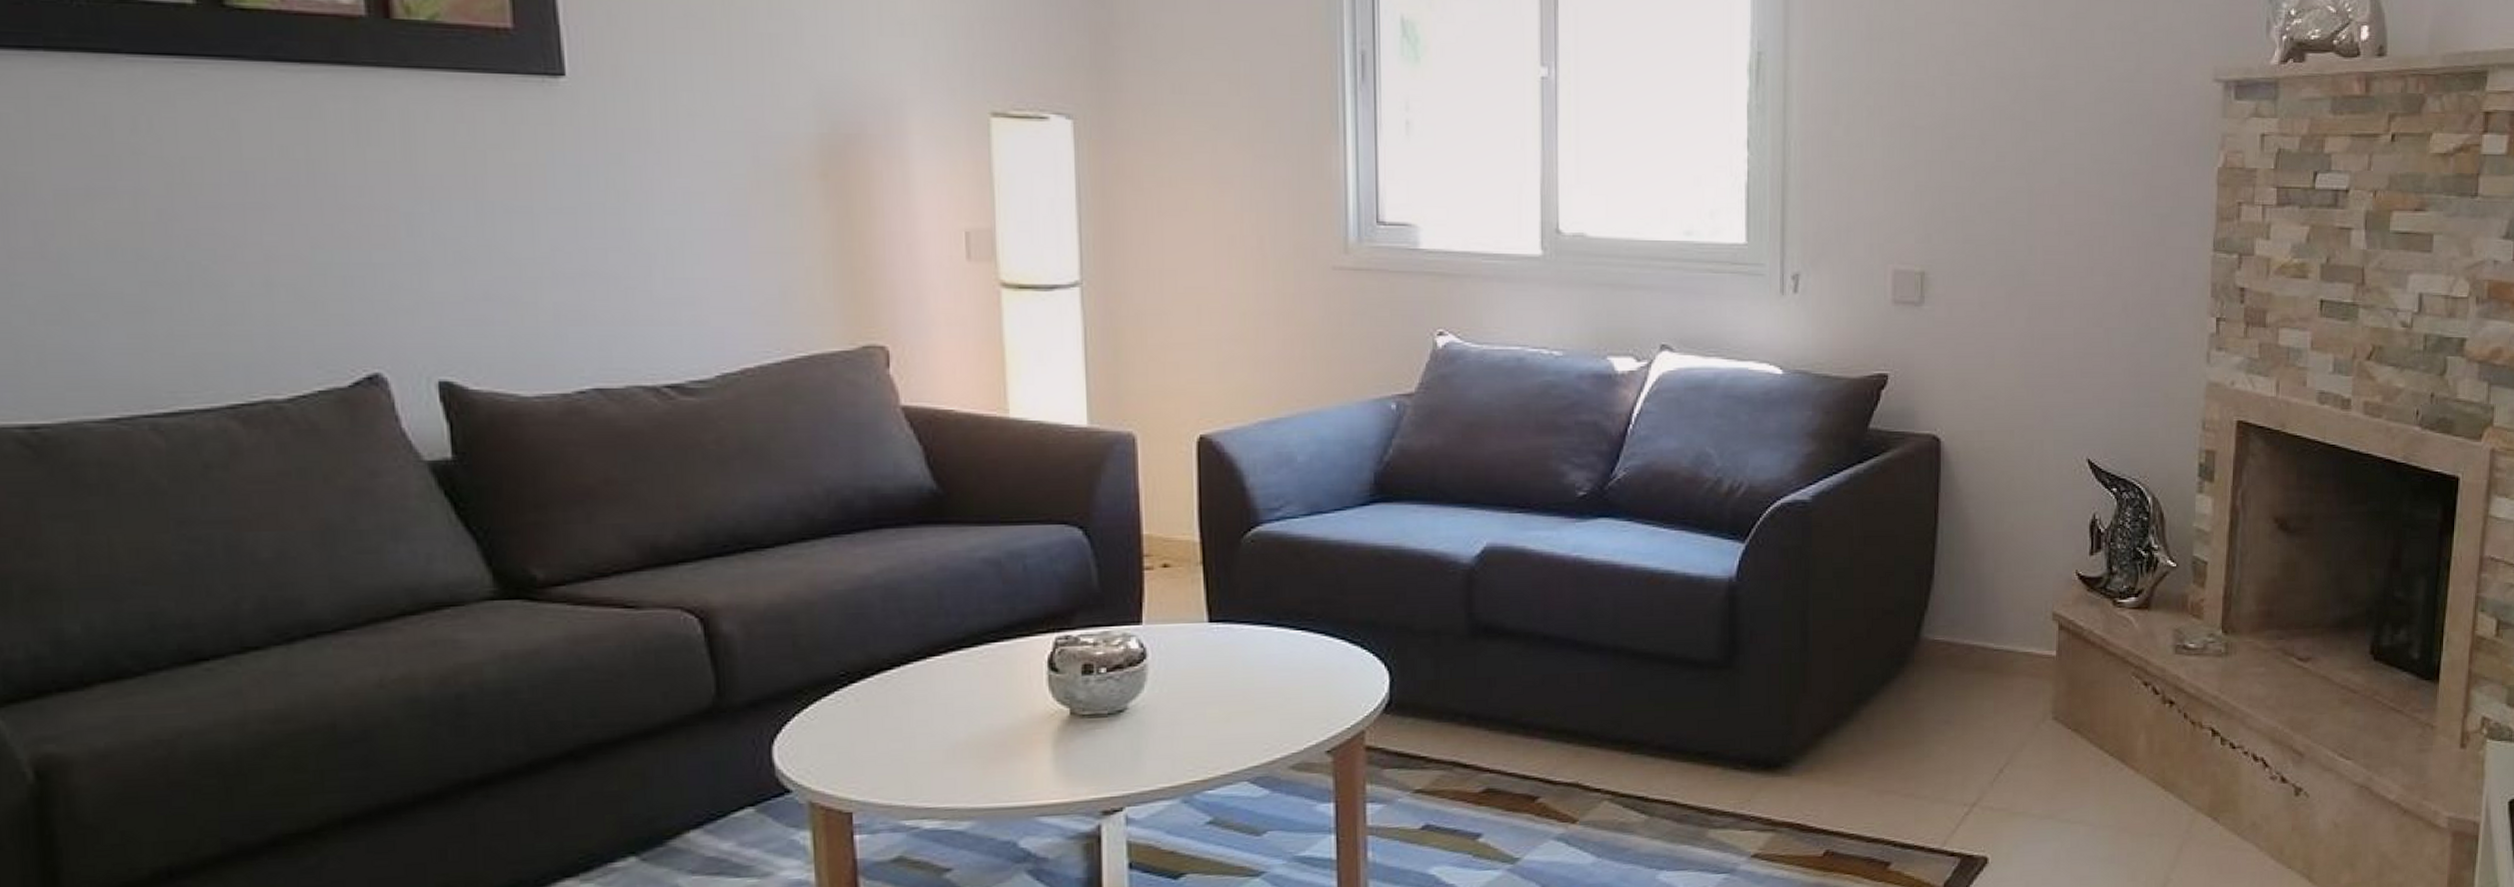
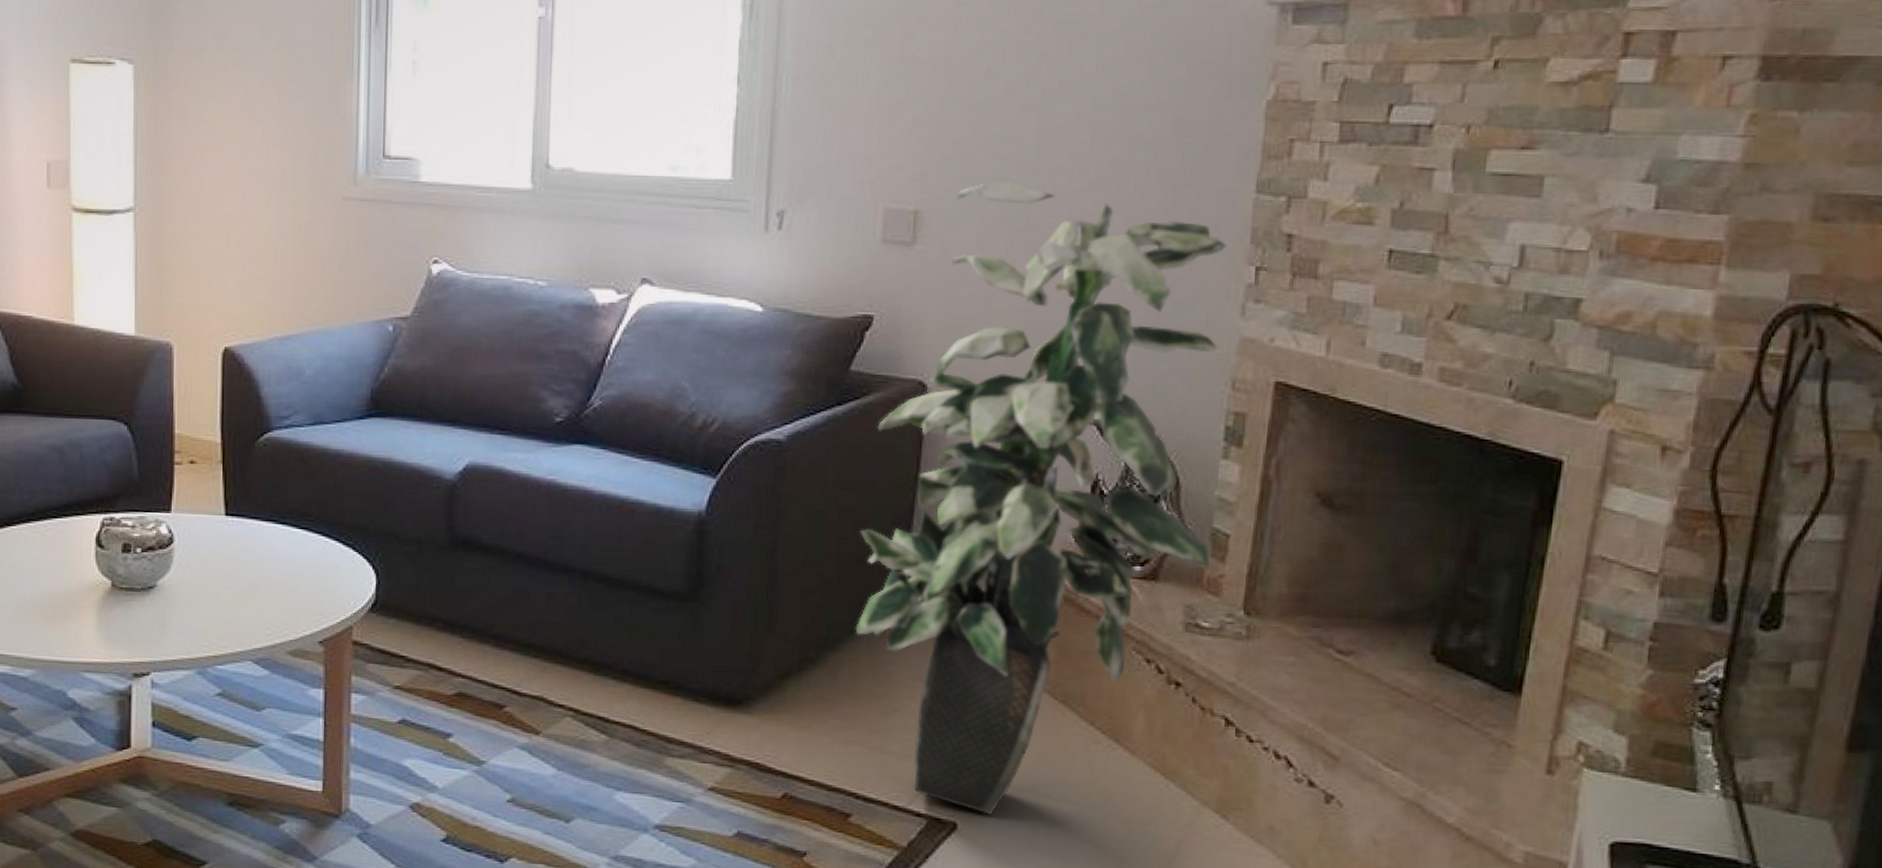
indoor plant: none [1885,242,2195,846] -> present [855,181,1227,815]

